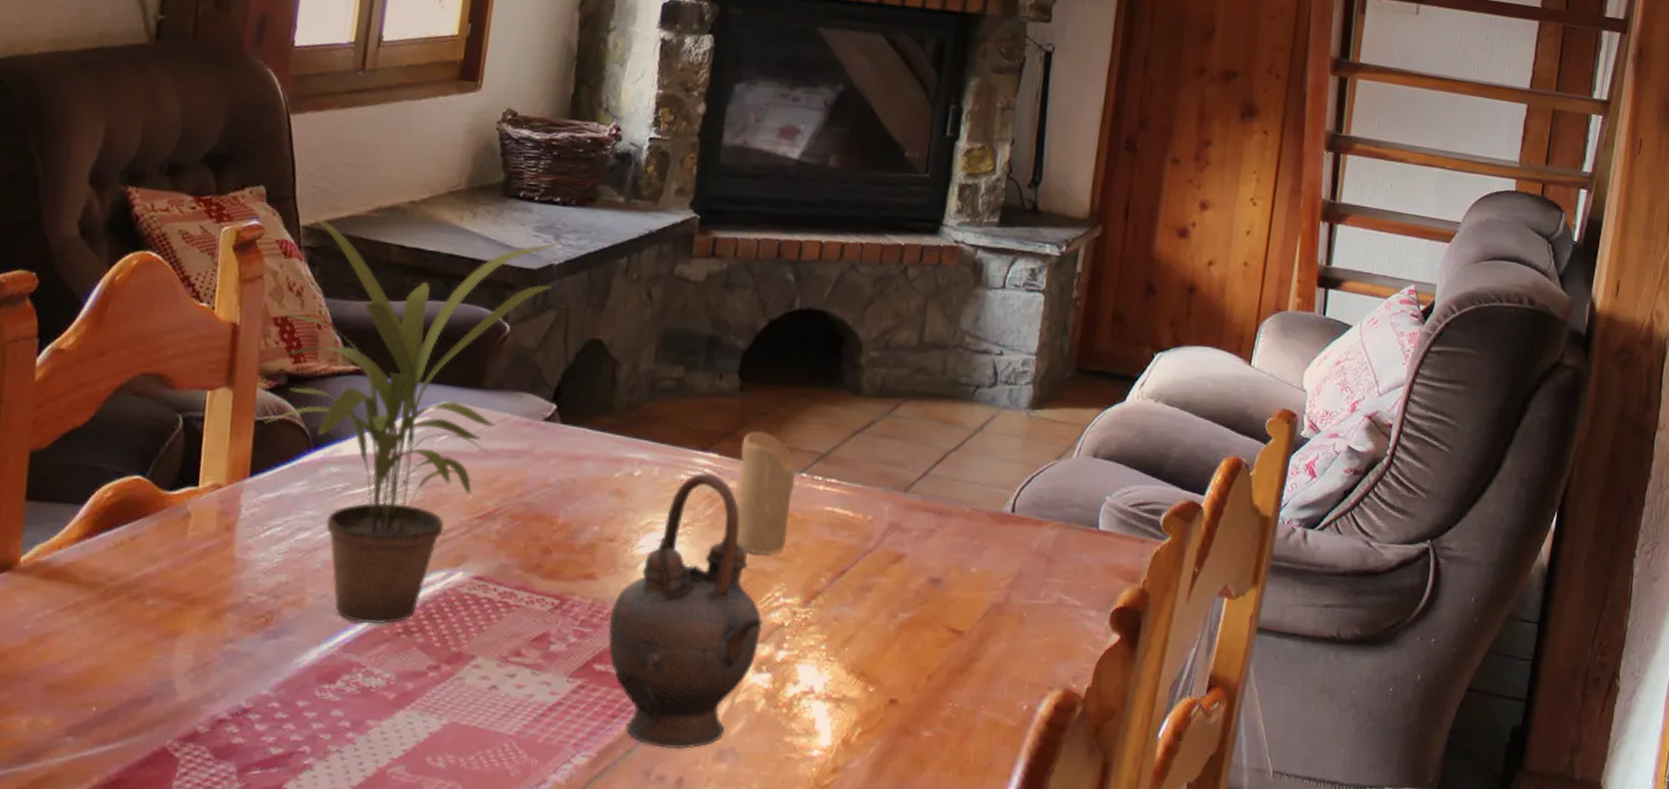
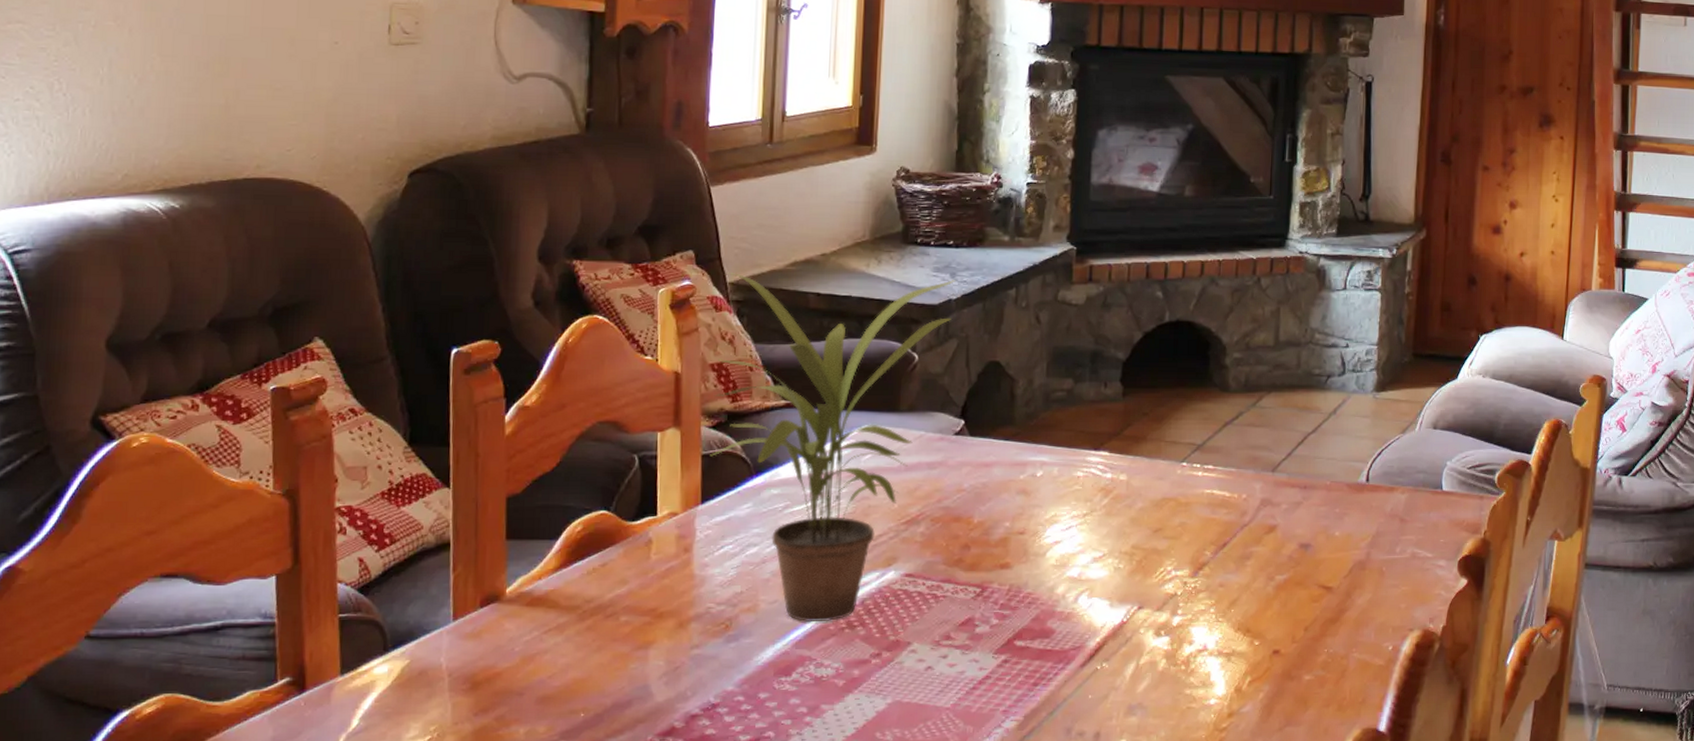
teapot: present [608,472,763,750] -> none [1025,469,1158,709]
candle: present [736,431,796,554] -> none [1128,429,1177,535]

